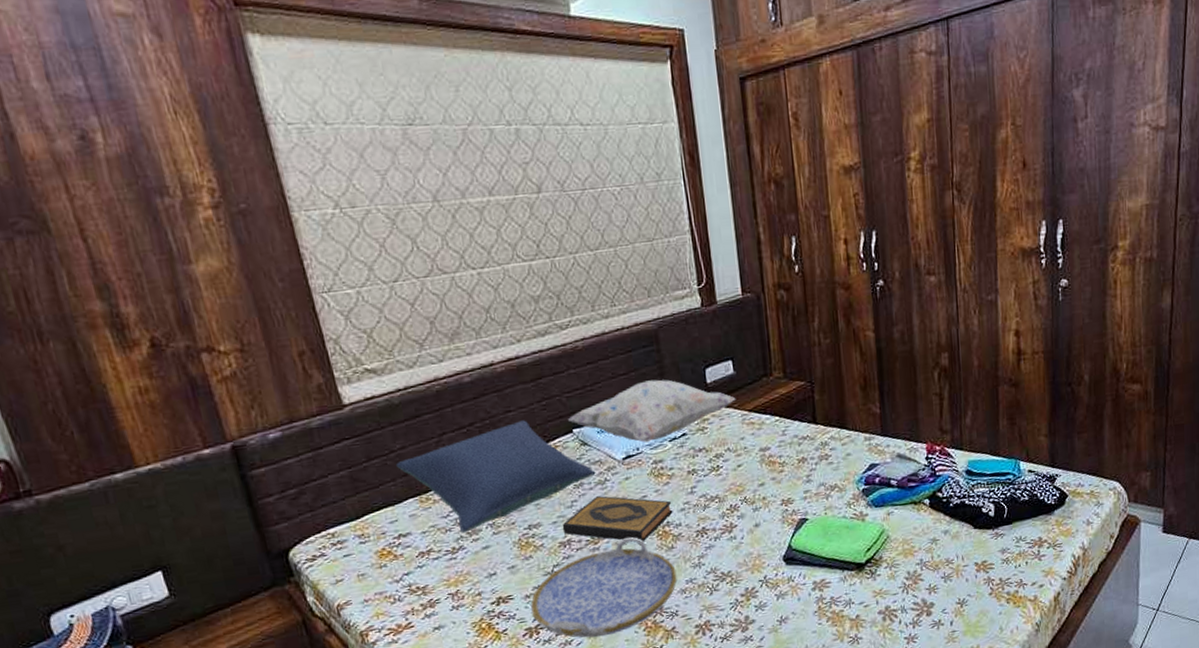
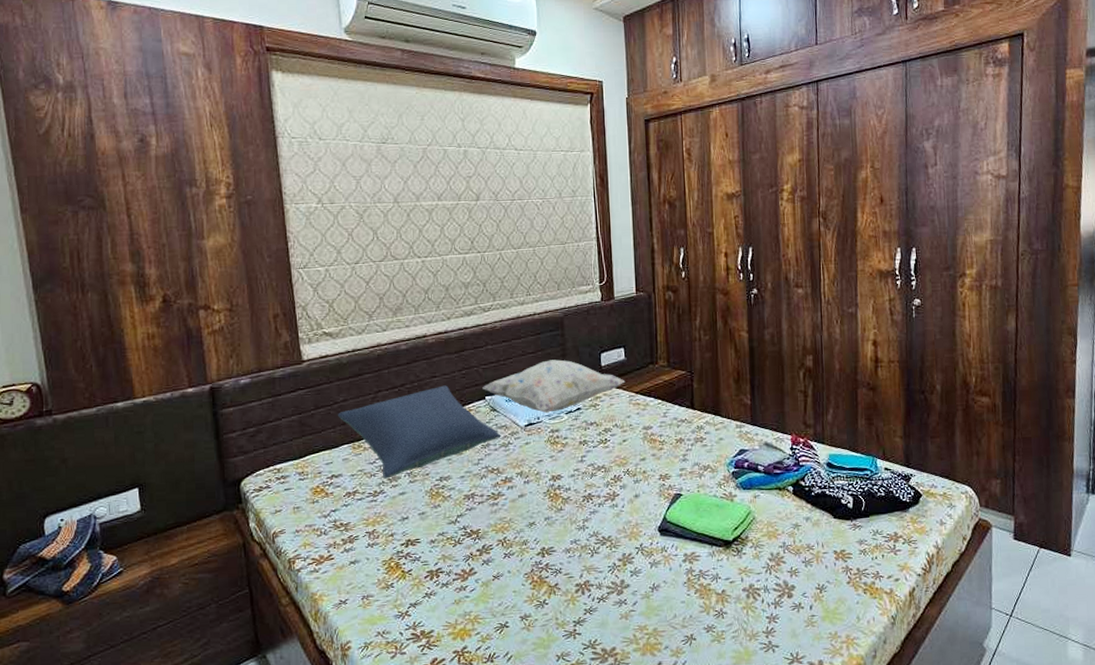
serving tray: present [530,537,677,638] -> none [434,496,563,586]
hardback book: present [562,496,673,541] -> none [468,457,564,501]

